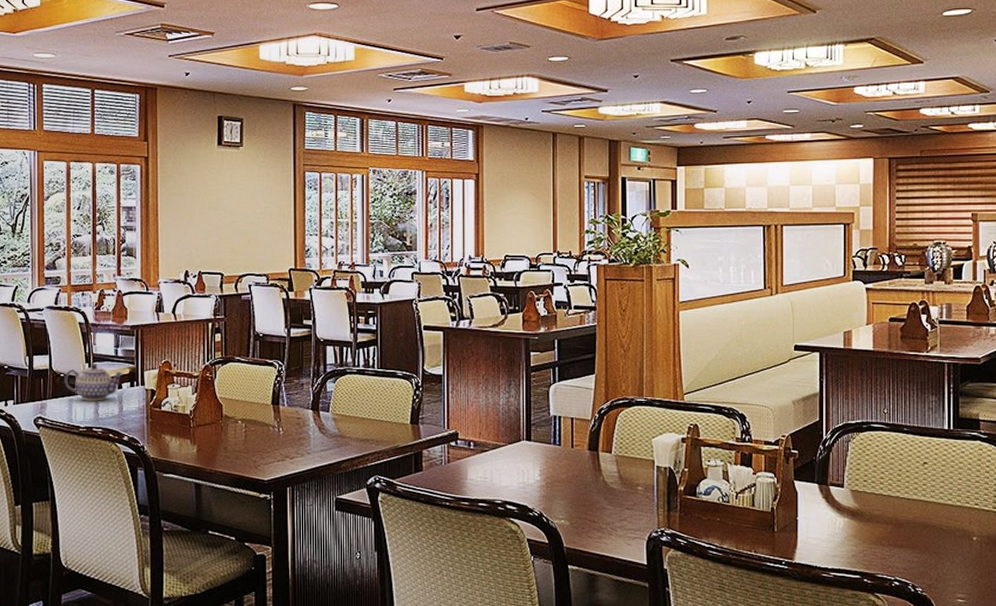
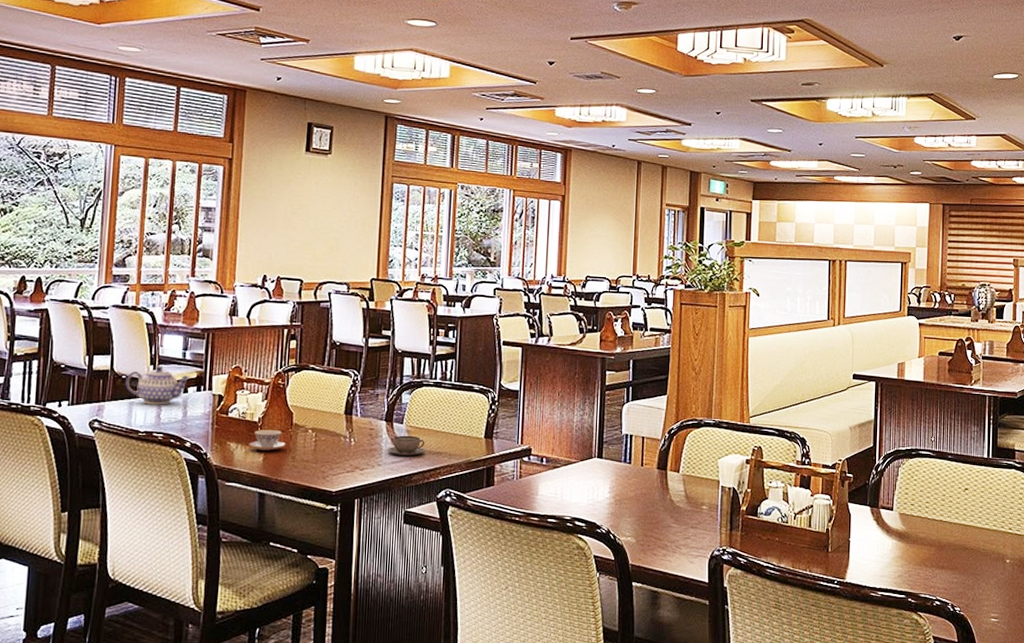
teacup: none [183,422,218,443] -> present [249,430,286,452]
teacup: none [315,423,353,444] -> present [386,435,426,457]

